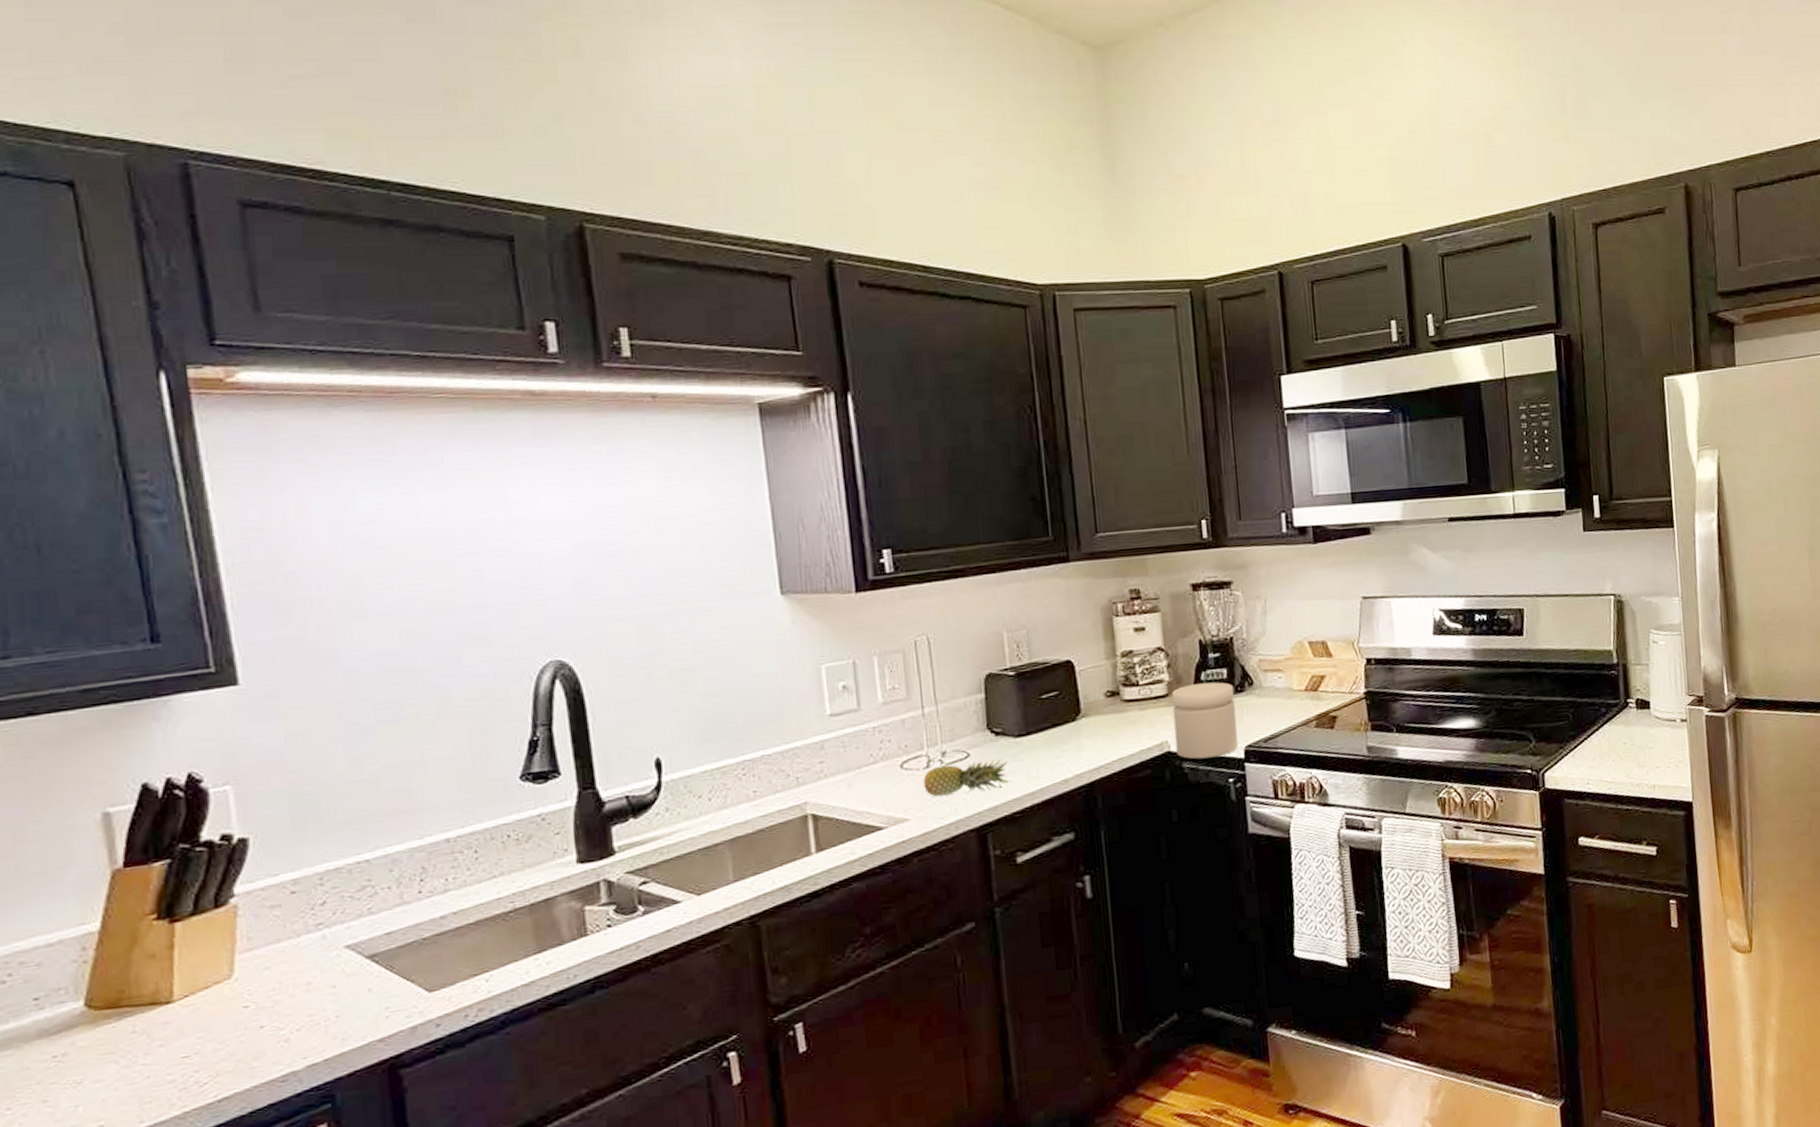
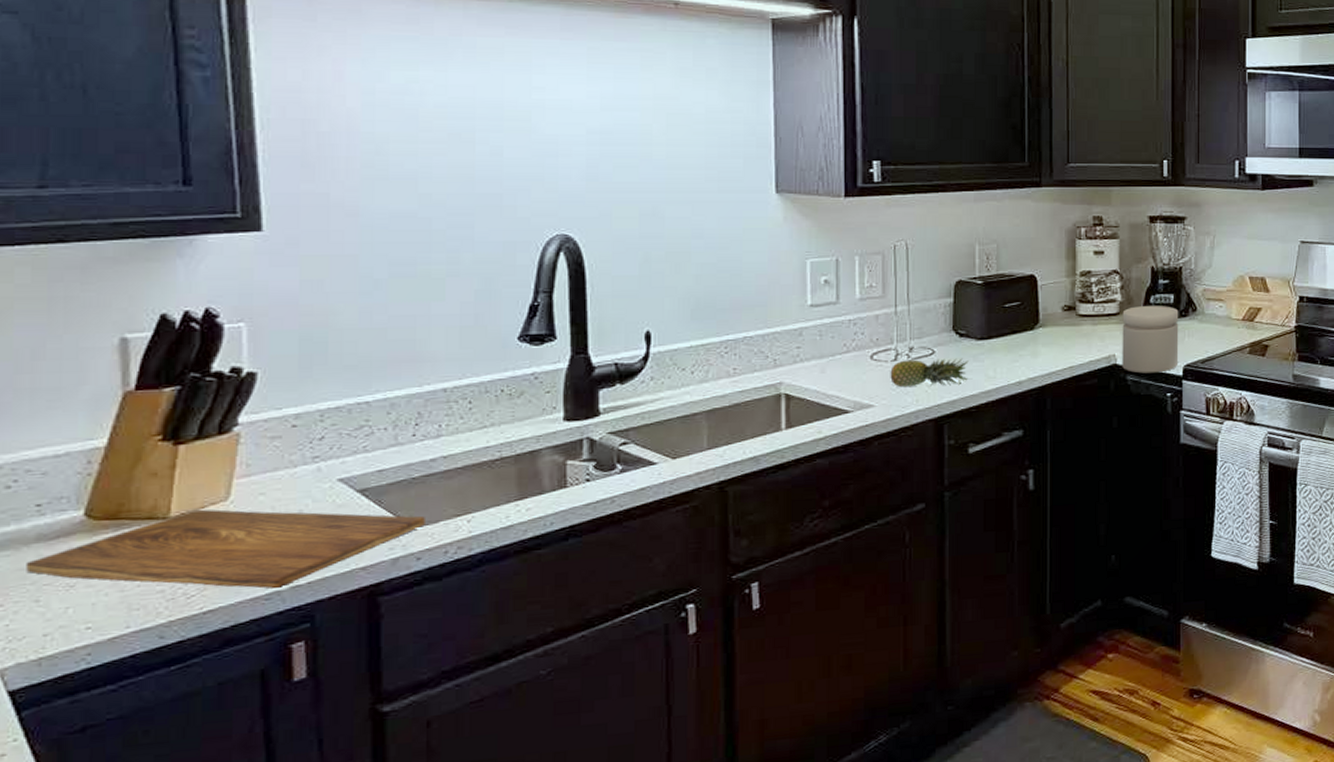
cutting board: none [30,978,441,1074] -> present [26,509,425,588]

